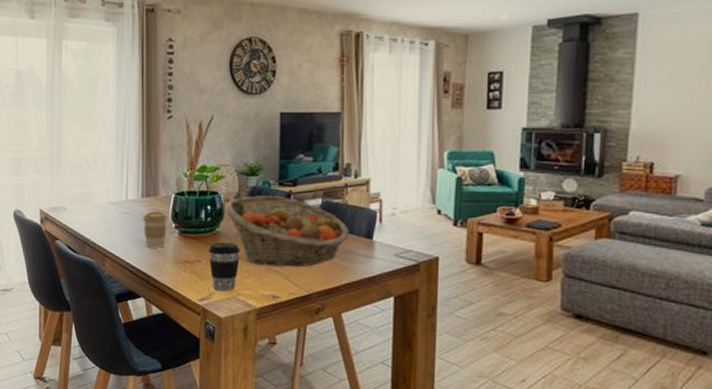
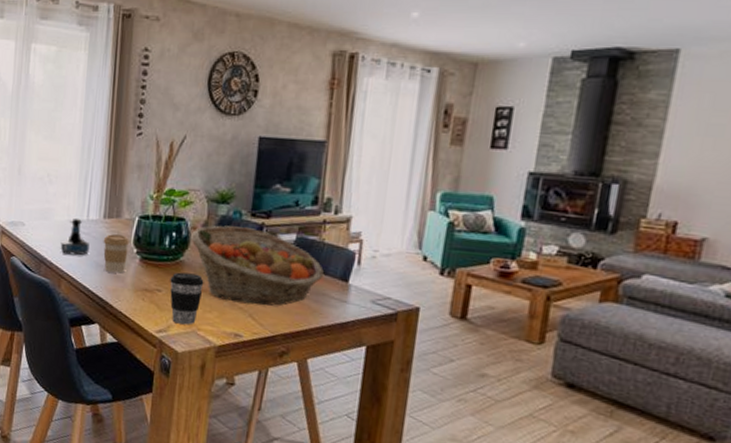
tequila bottle: none [102,199,130,235] -> present [60,217,89,256]

